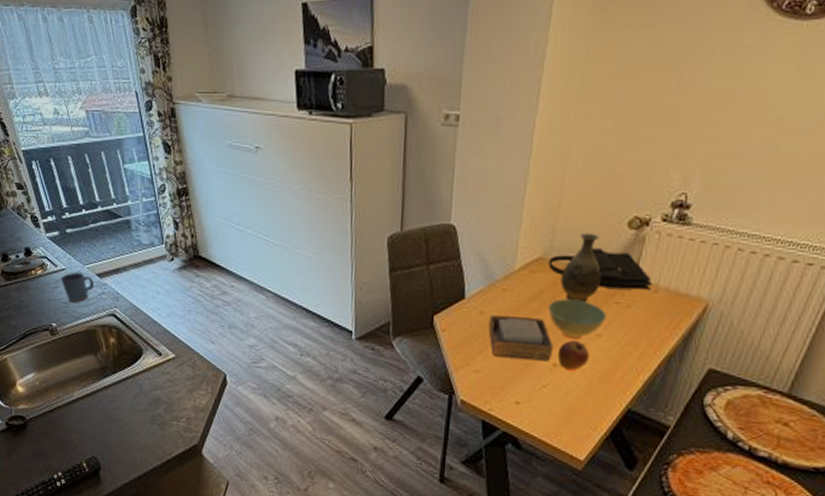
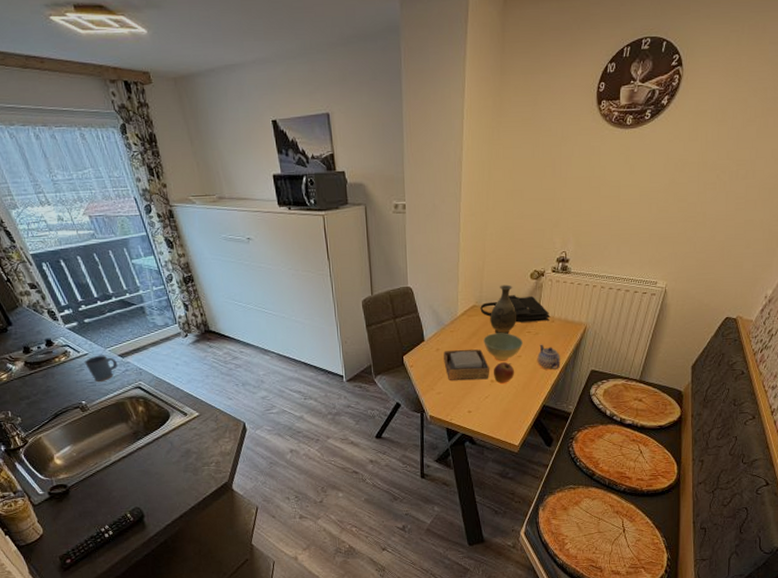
teapot: none [625,321,662,362] -> present [537,344,561,370]

